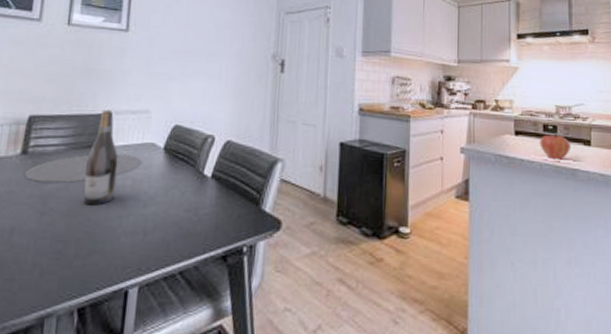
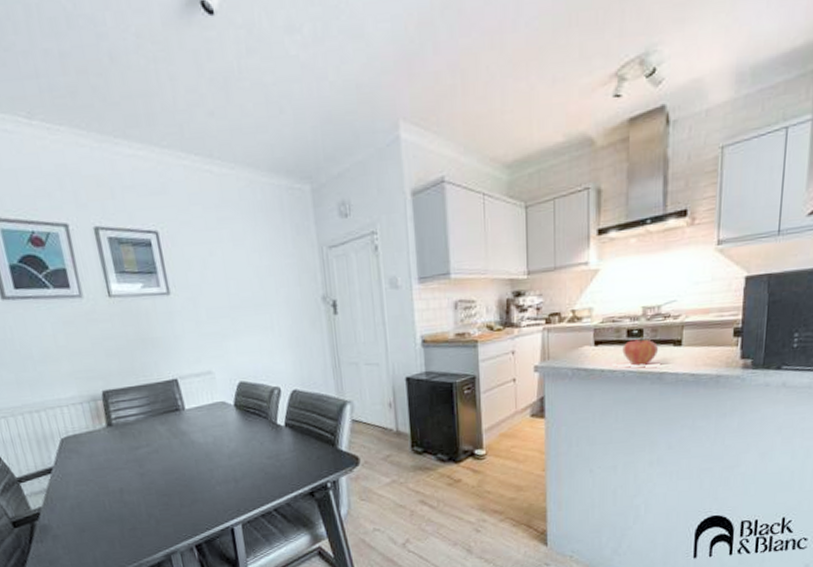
place mat: present [24,153,142,183] -> none [115,415,217,449]
wine bottle: present [83,109,119,206] -> none [166,375,201,464]

